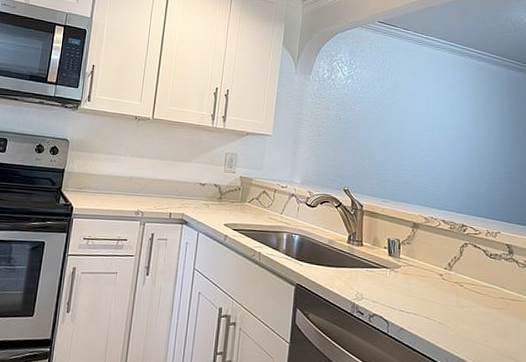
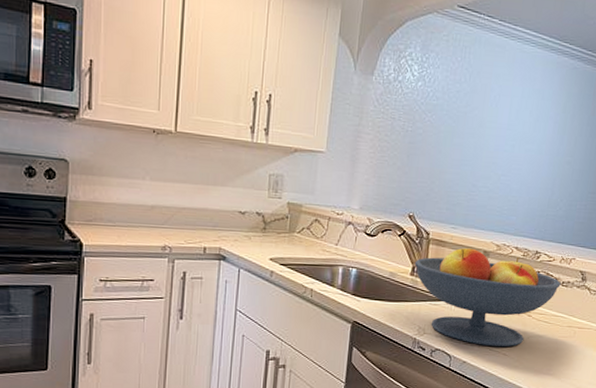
fruit bowl: none [350,219,489,316] -> present [414,247,561,347]

